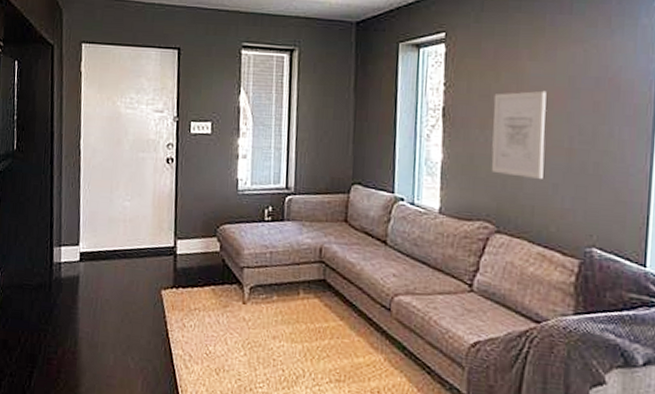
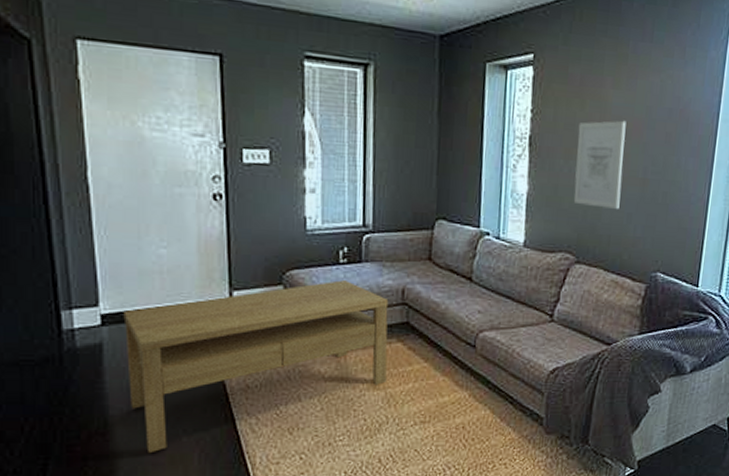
coffee table: none [94,236,307,375] -> present [123,280,389,454]

